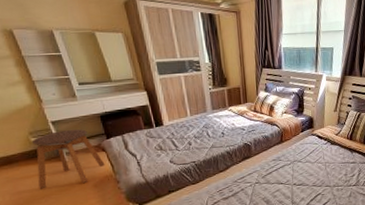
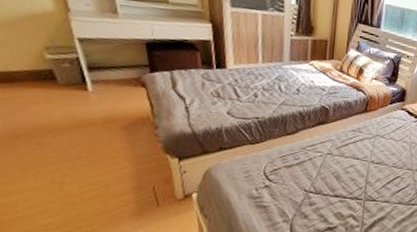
stool: present [31,129,105,188] -> none [46,51,143,122]

